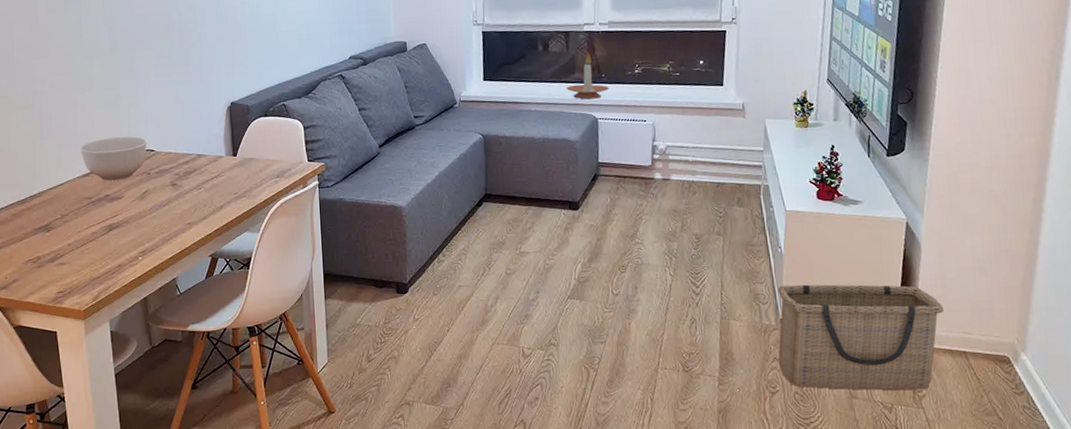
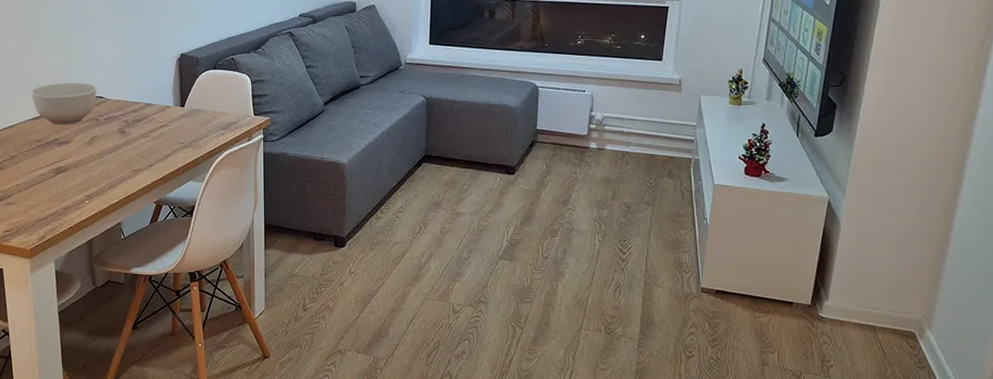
candle holder: present [566,51,609,99] -> none [509,21,551,68]
basket: present [778,284,945,390] -> none [697,255,858,360]

